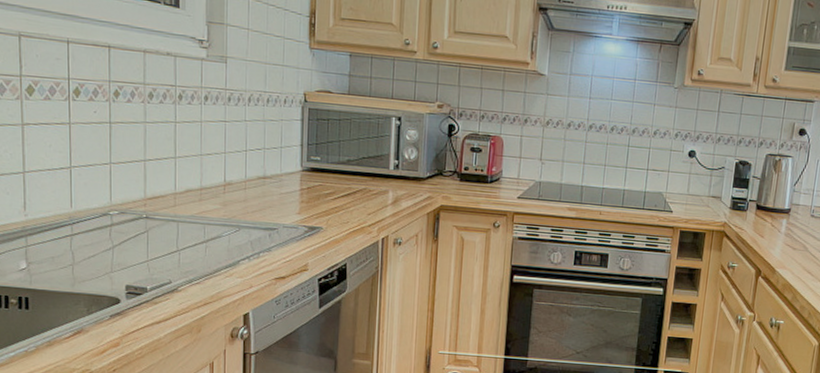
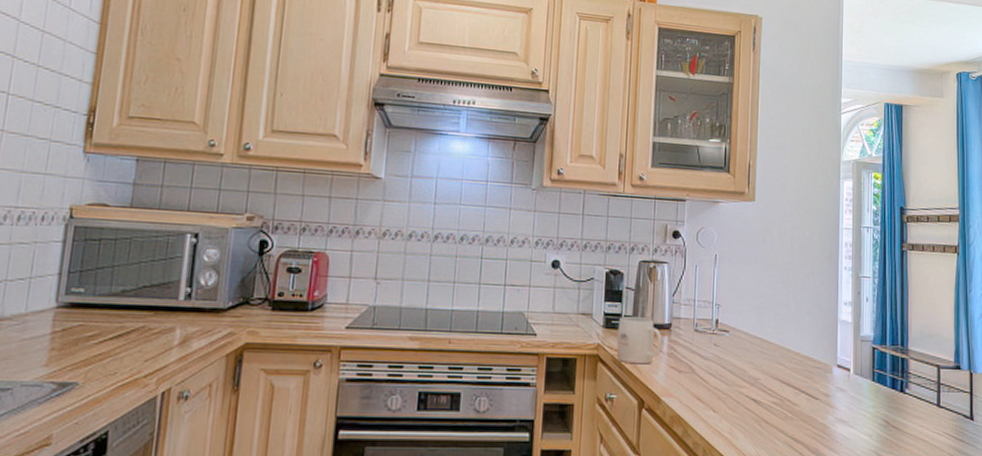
mug: none [740,201,782,242] -> present [616,317,662,365]

